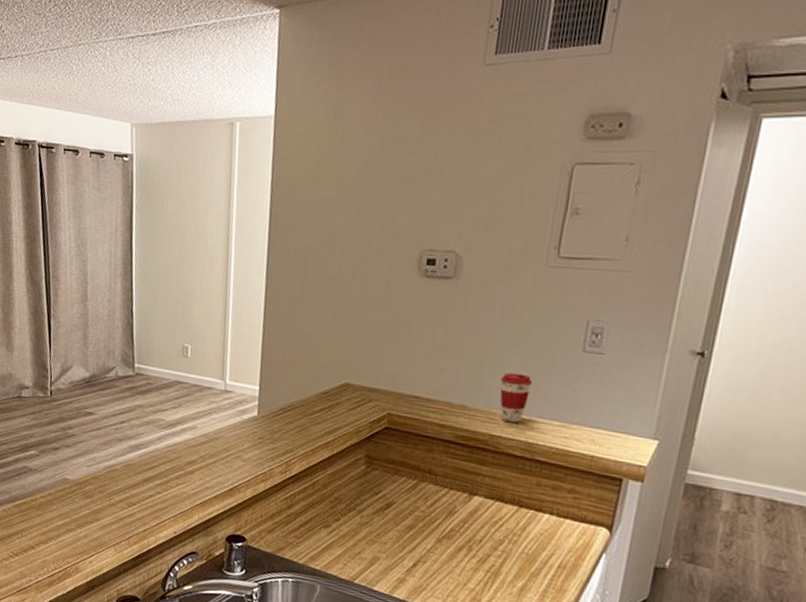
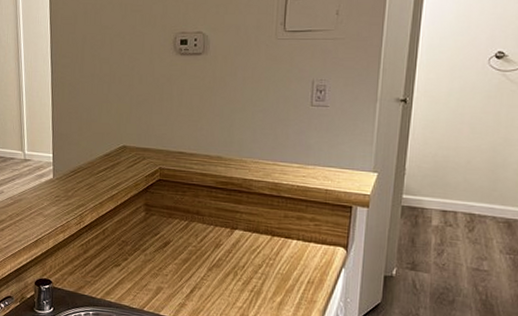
coffee cup: present [500,372,533,423] -> none [248,127,274,168]

